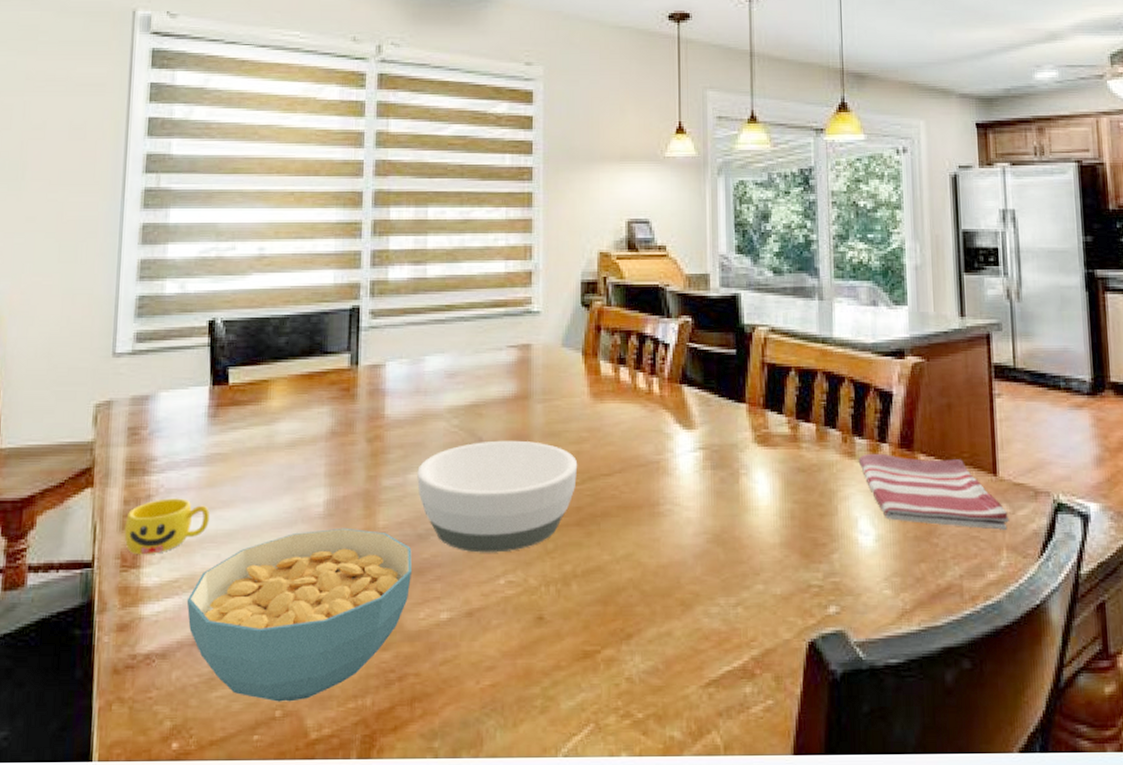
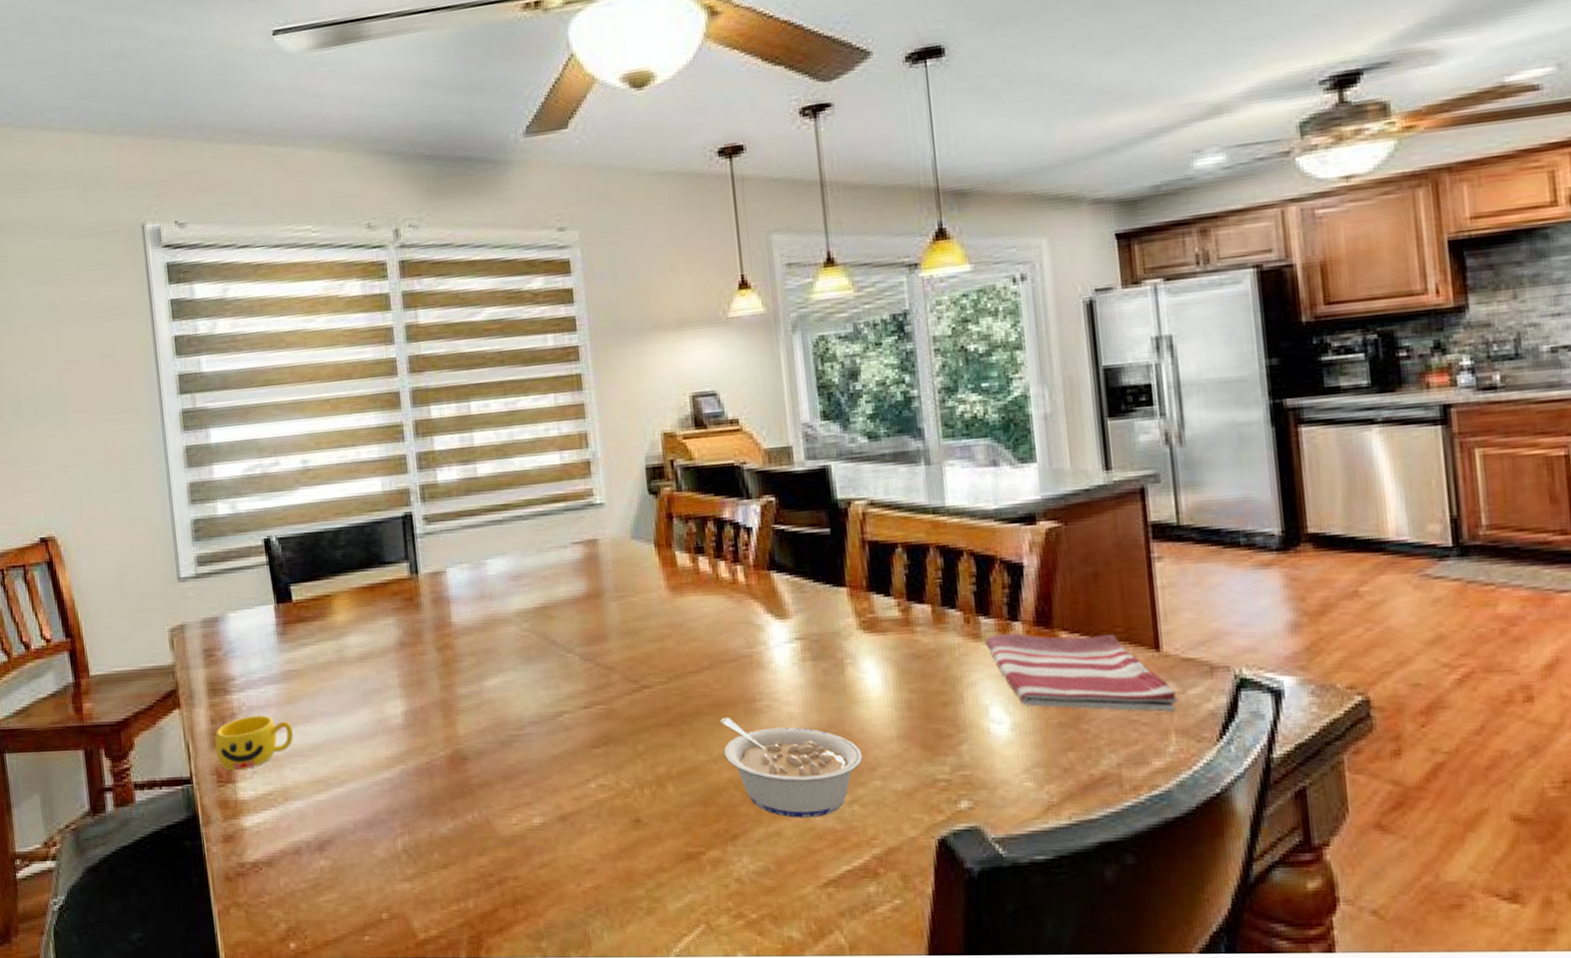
cereal bowl: present [186,528,412,702] -> none [283,737,499,905]
bowl: present [417,440,578,553] -> none [492,641,662,758]
legume: none [626,519,749,619] -> present [720,717,863,818]

